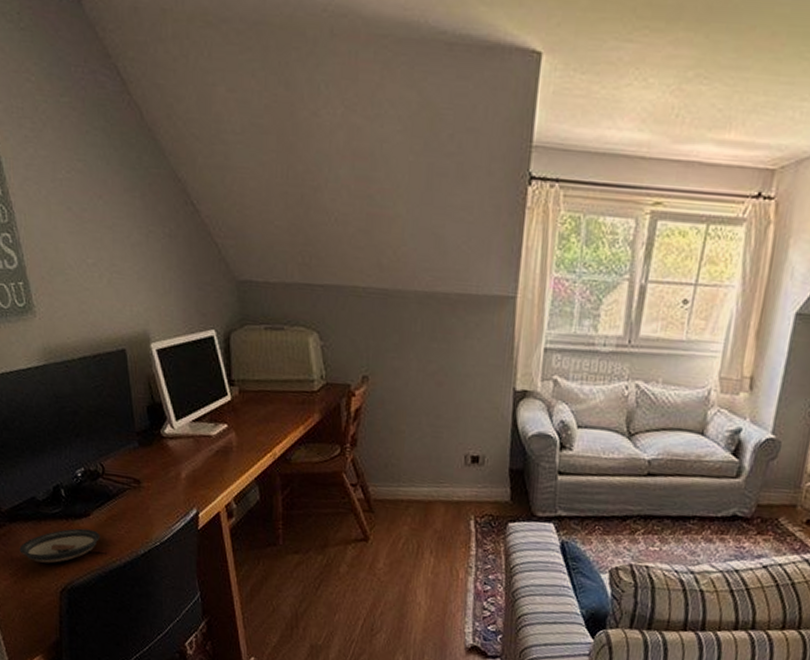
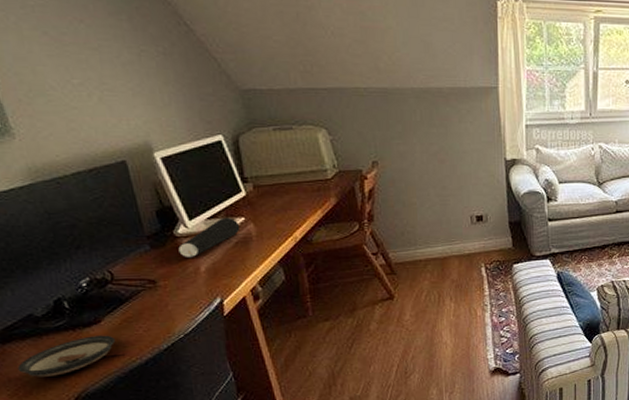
speaker: none [163,421,222,461] -> present [178,217,241,257]

